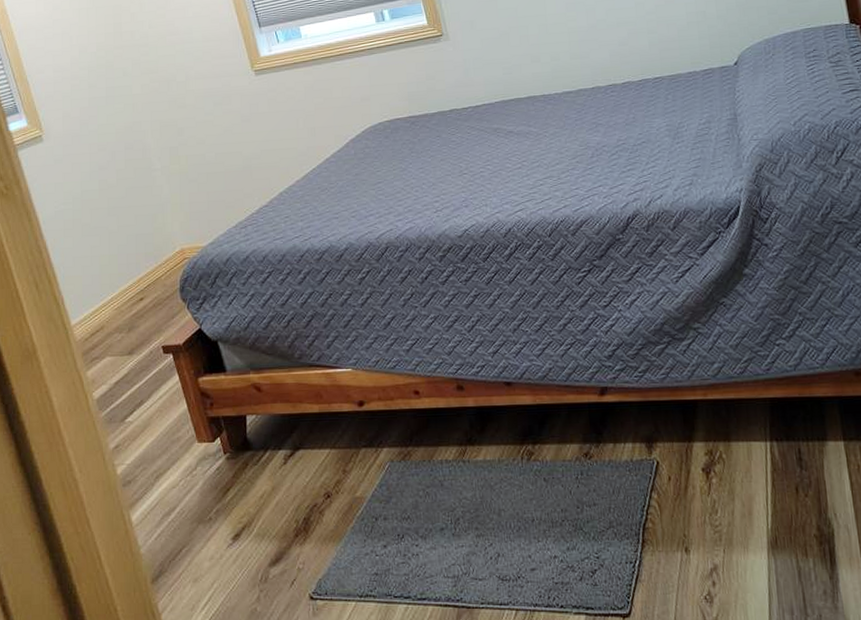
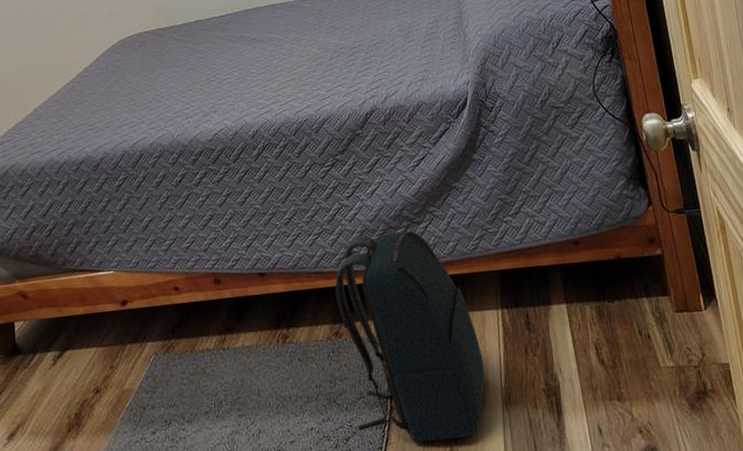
backpack: none [586,347,750,583] -> present [335,231,485,442]

